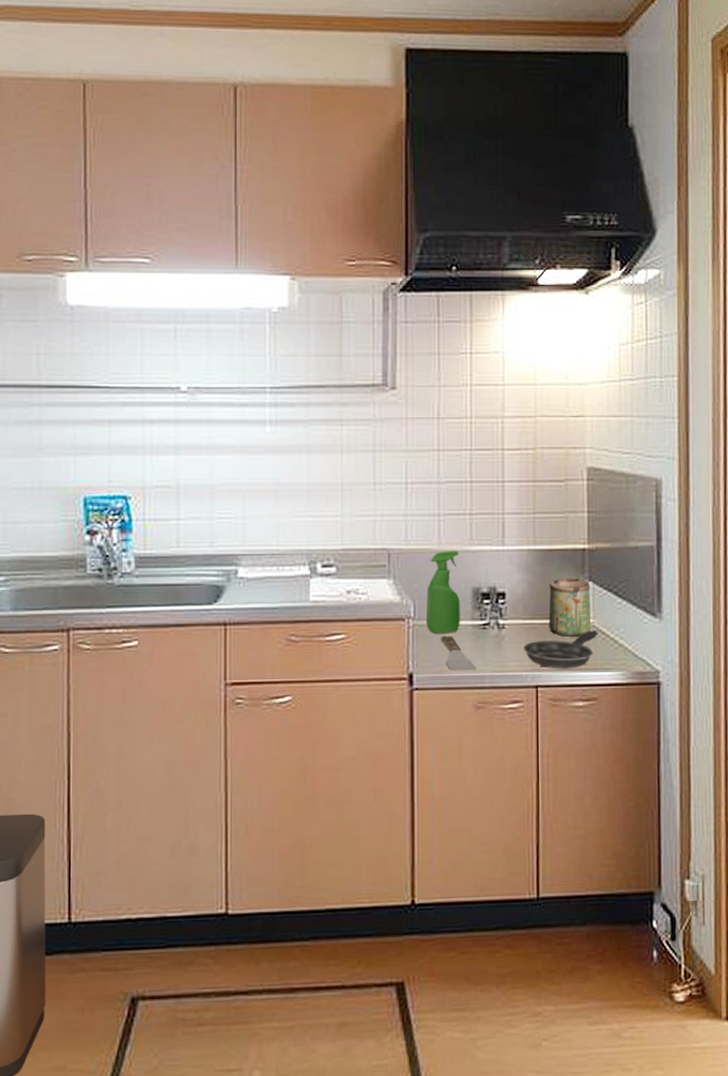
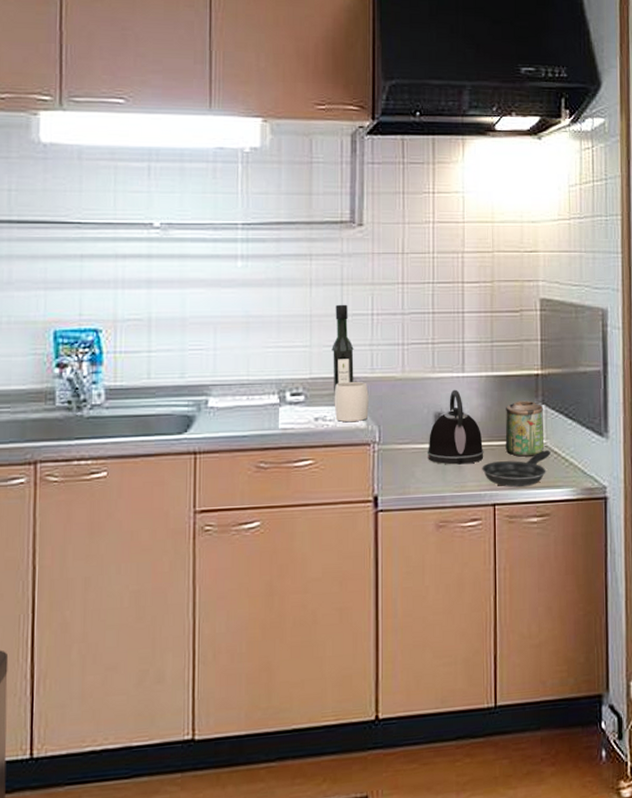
bottle: none [364,472,387,573] -> present [331,304,354,400]
mug: none [366,553,403,596] -> present [334,381,369,423]
spray bottle: present [425,551,460,634] -> none [390,378,423,457]
spatula: present [441,636,476,670] -> none [405,459,438,492]
kettle: none [464,563,526,643] -> present [426,389,484,465]

